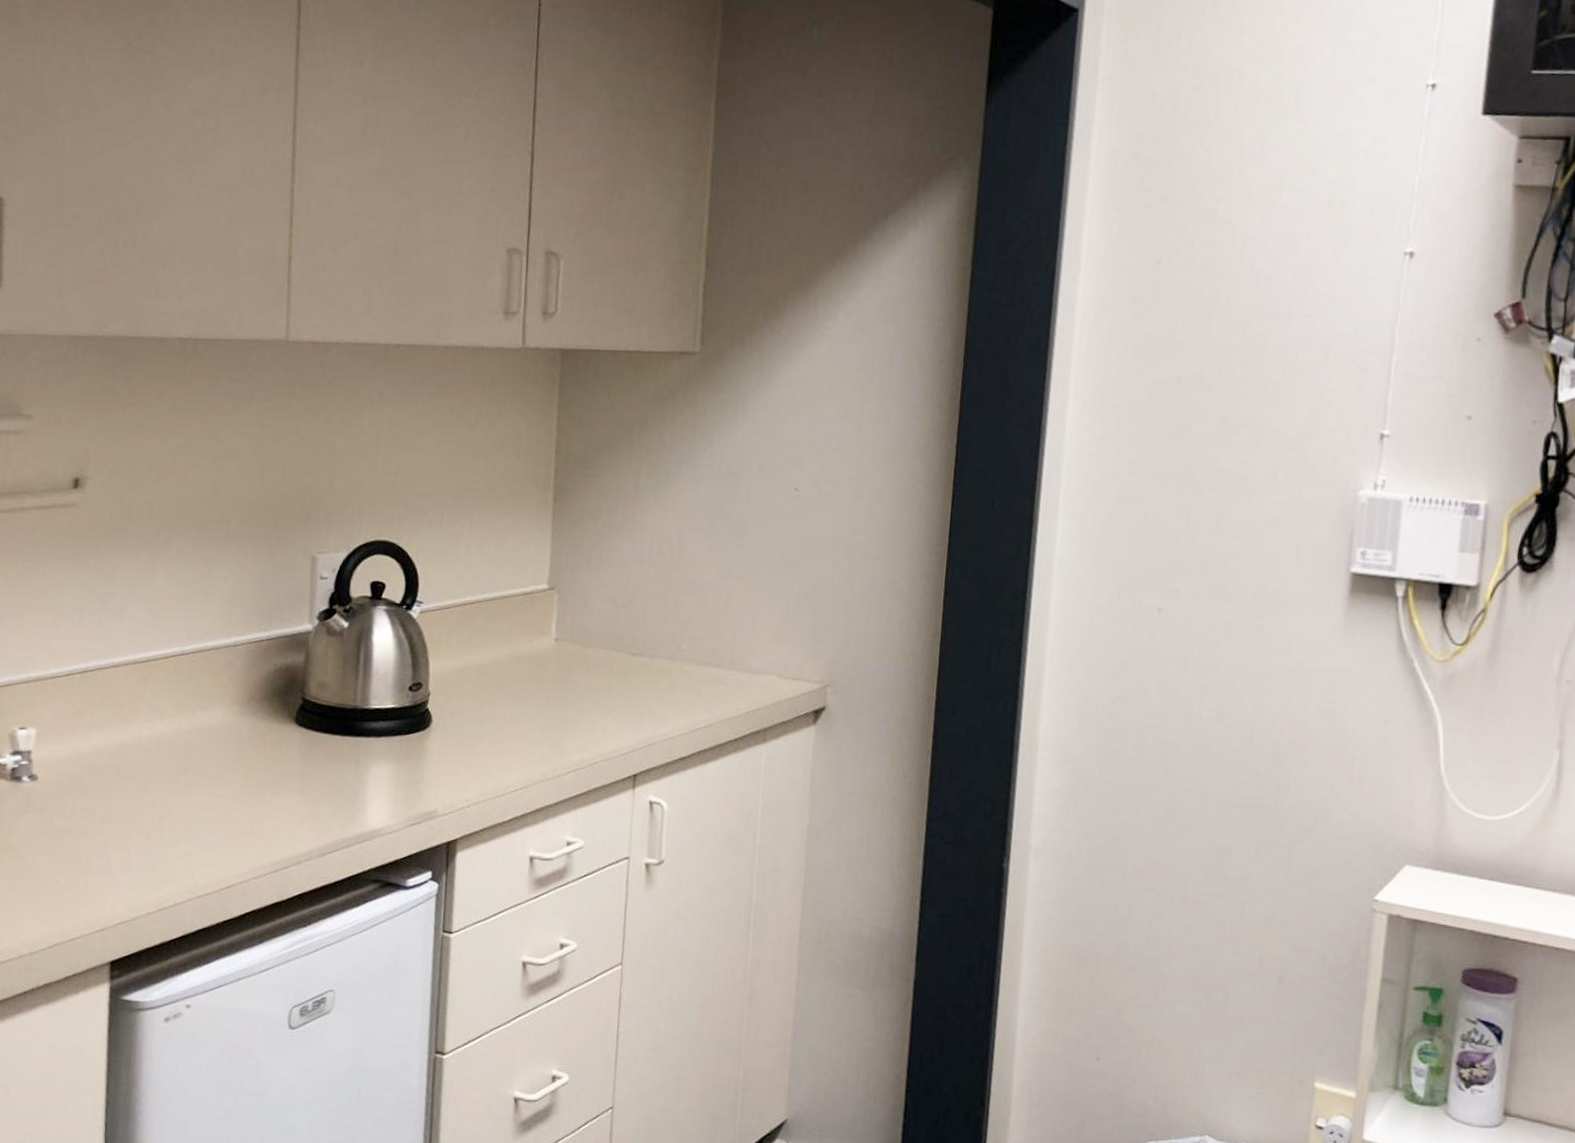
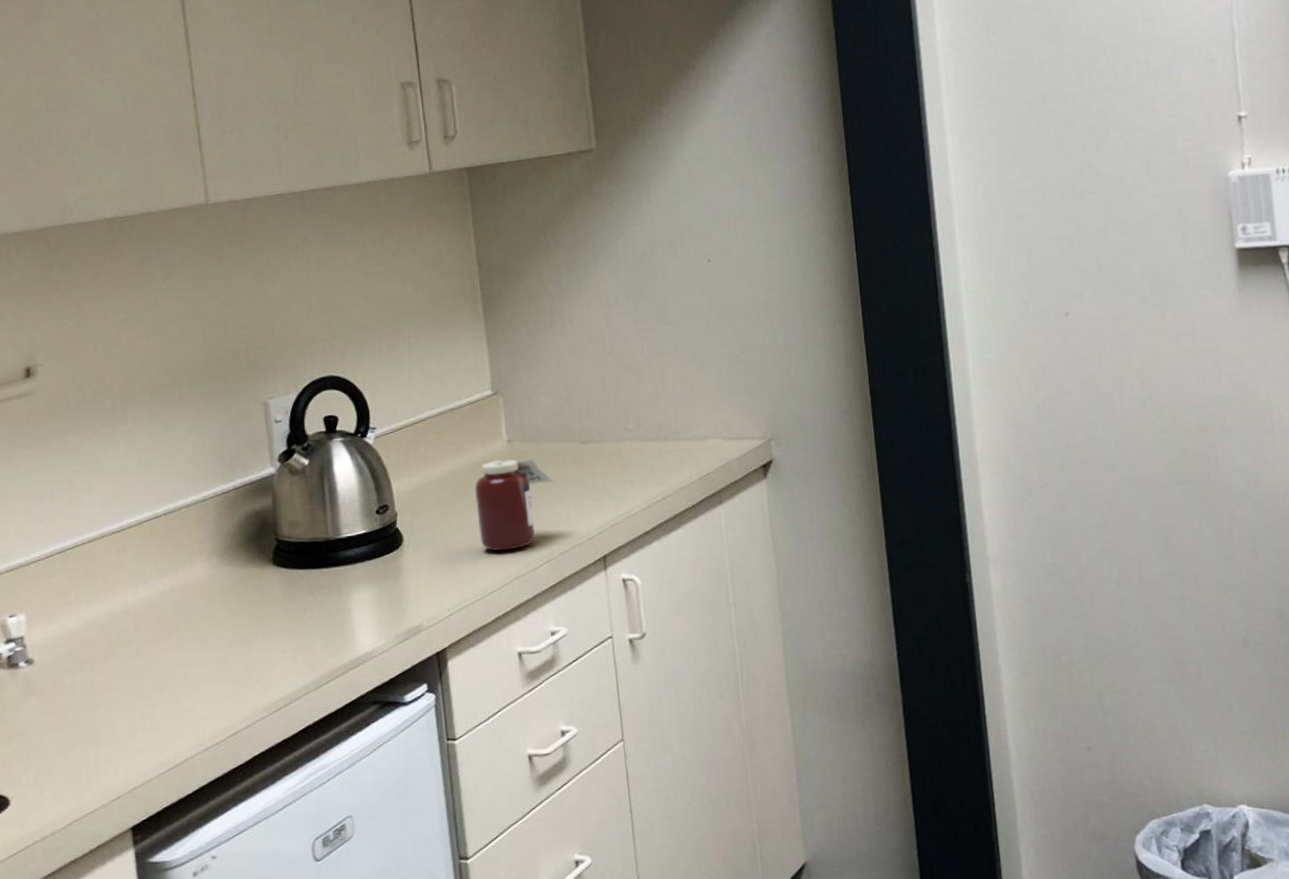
jar: none [510,656,597,752] -> present [475,459,554,551]

